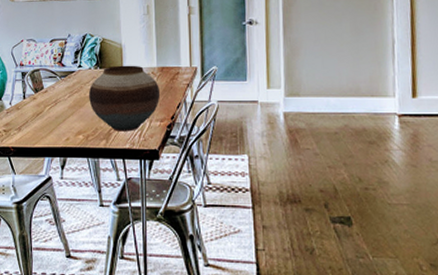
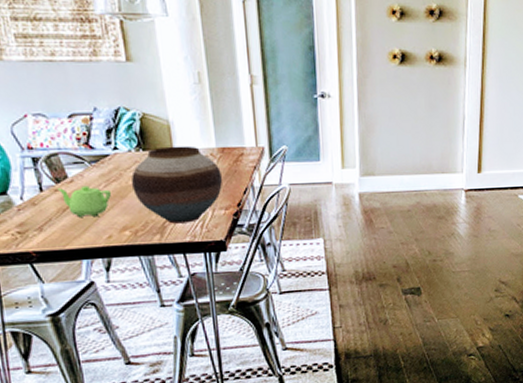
teapot: none [35,95,73,121] -> present [57,185,112,217]

